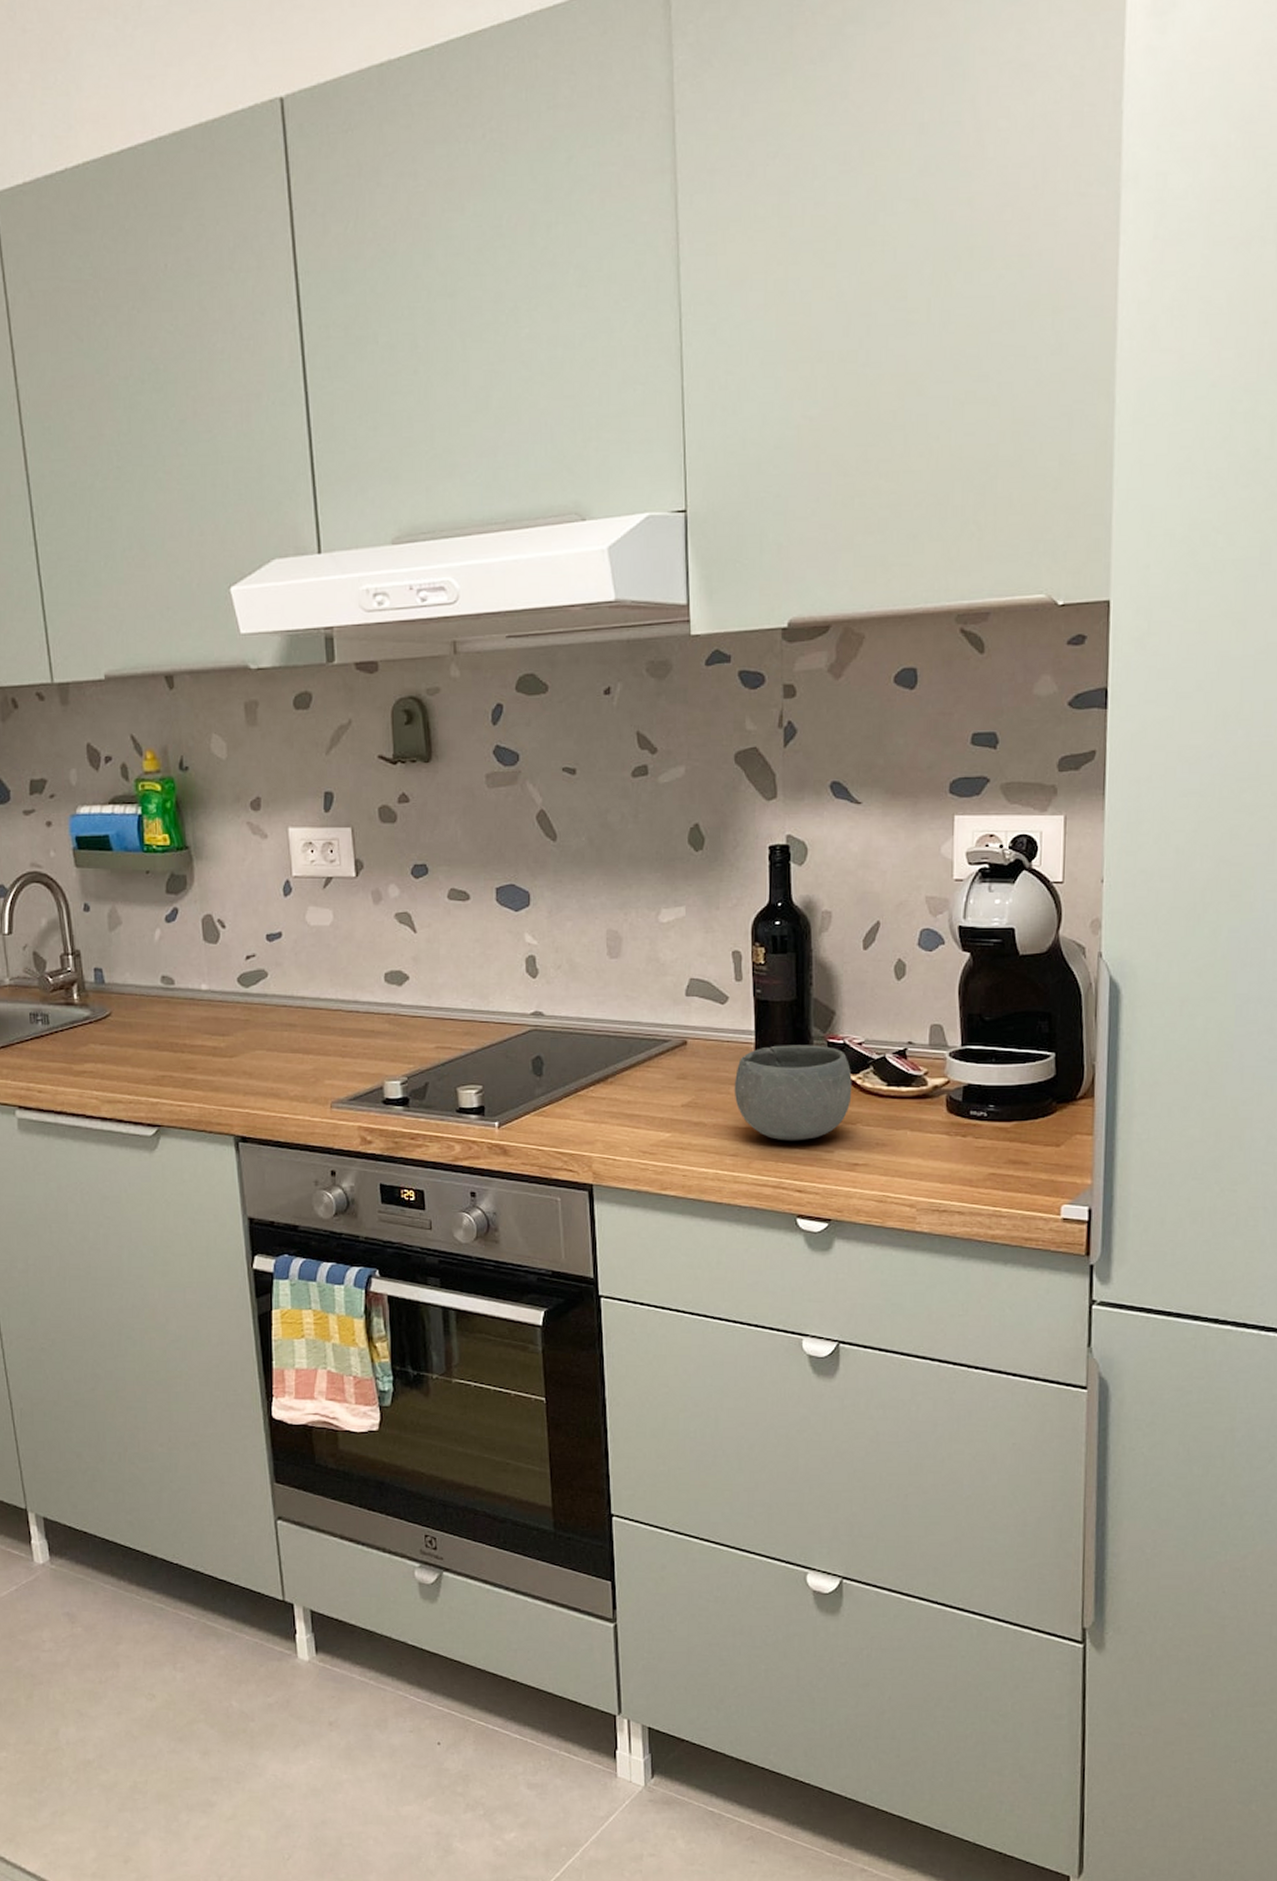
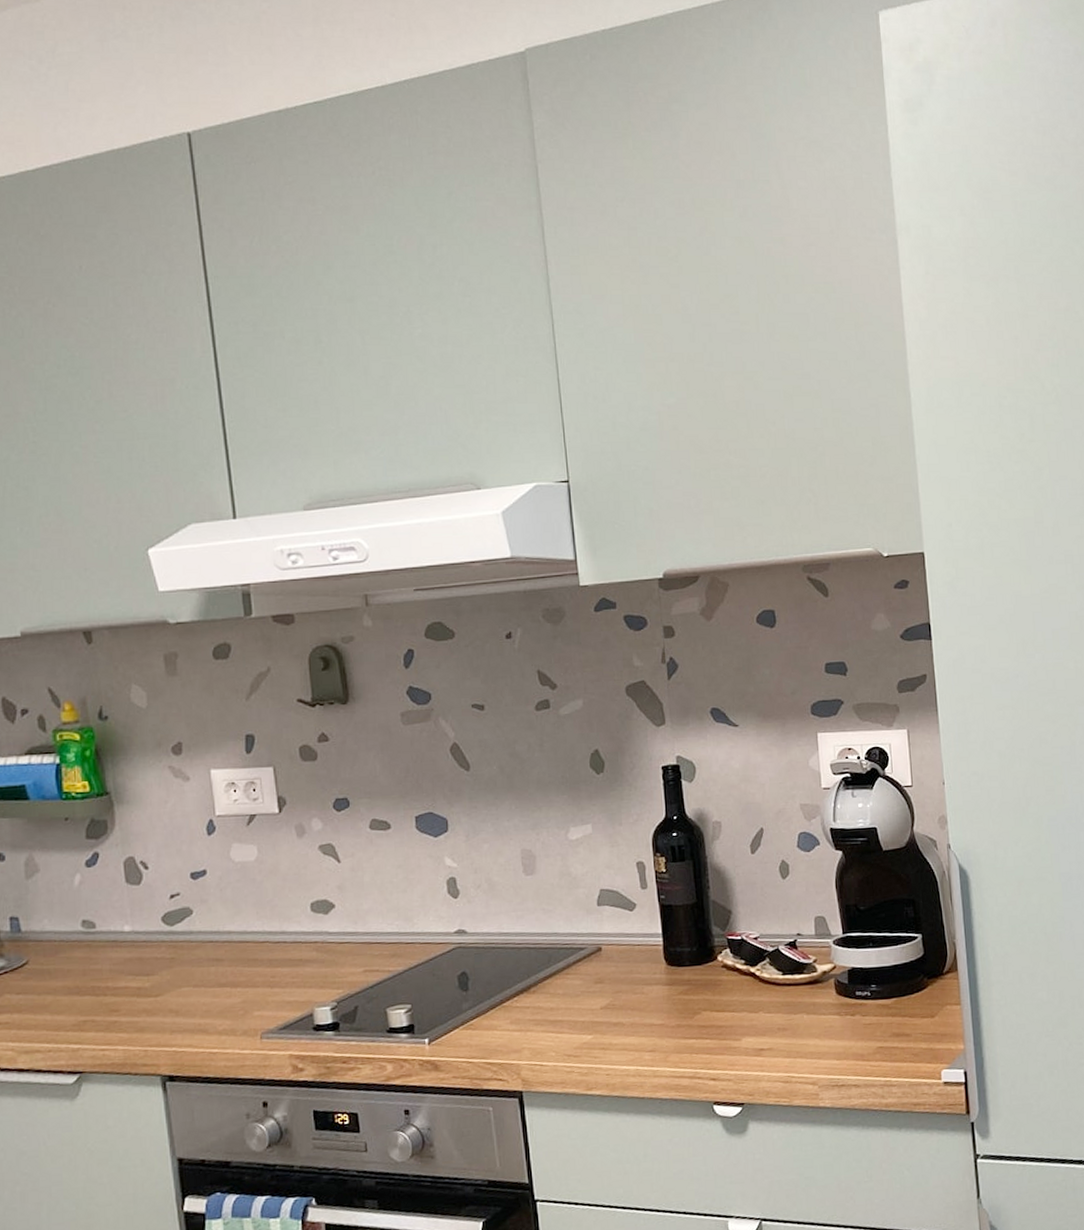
bowl: present [734,1045,852,1141] -> none [647,942,753,1034]

